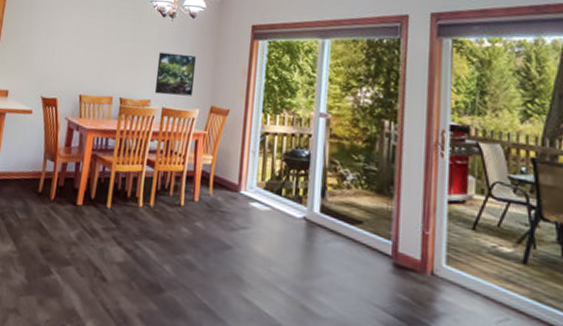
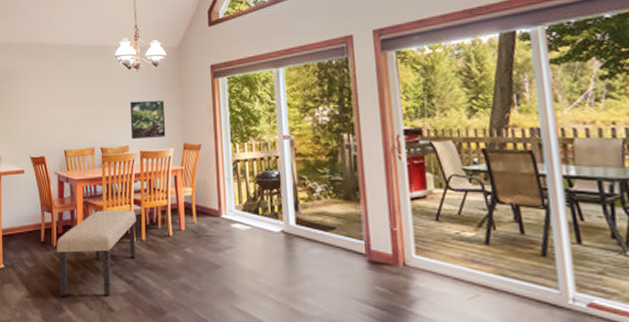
bench: none [50,166,148,264] -> present [57,210,136,297]

